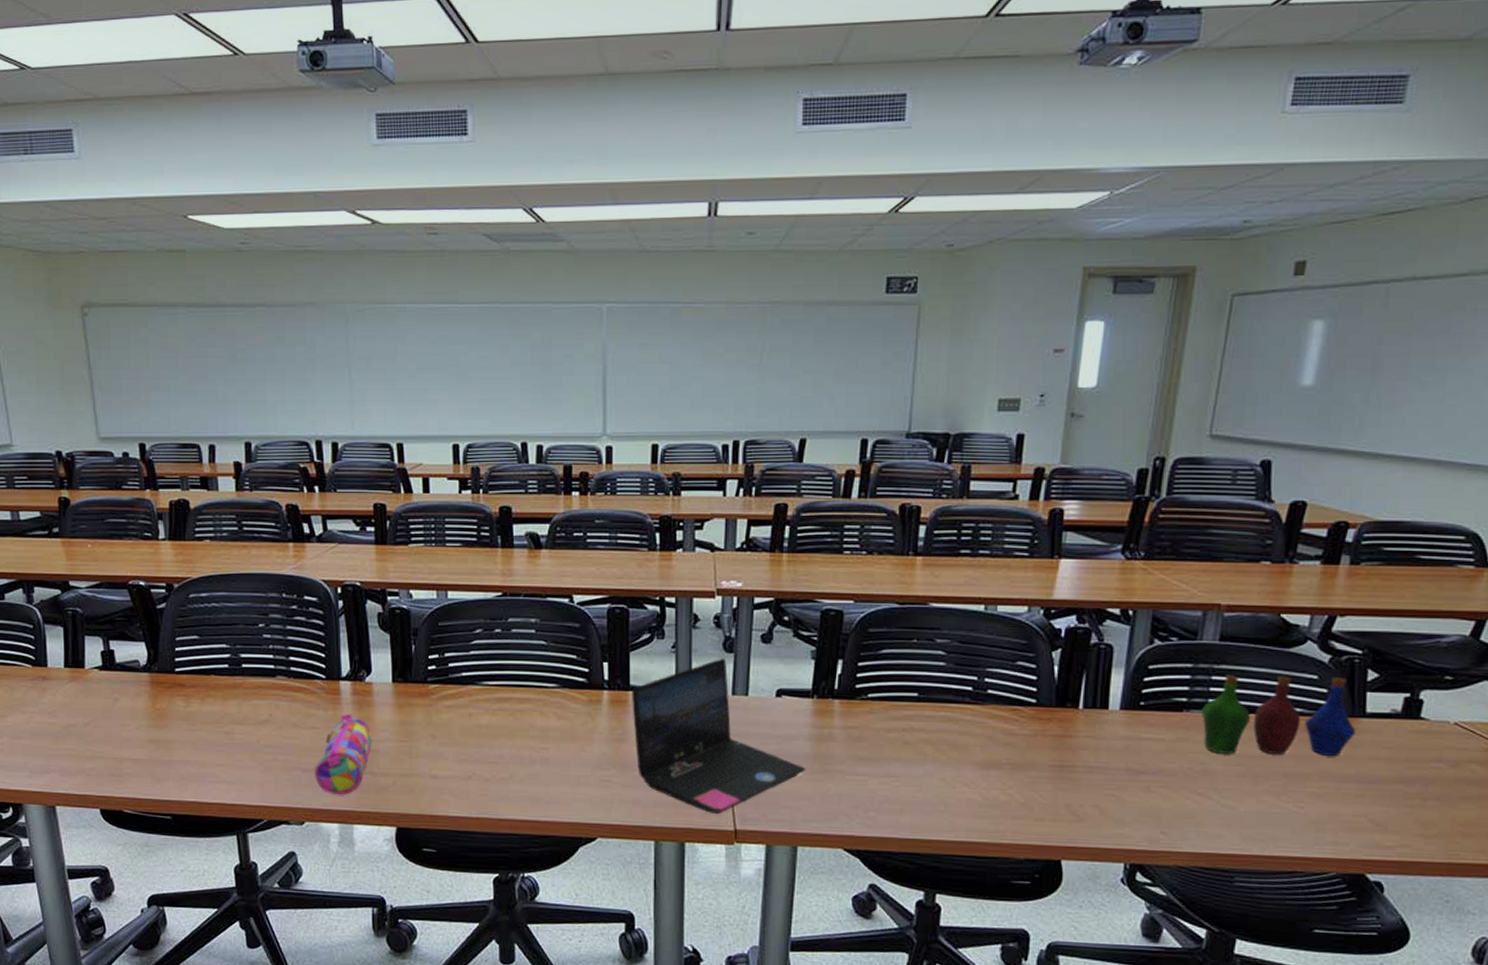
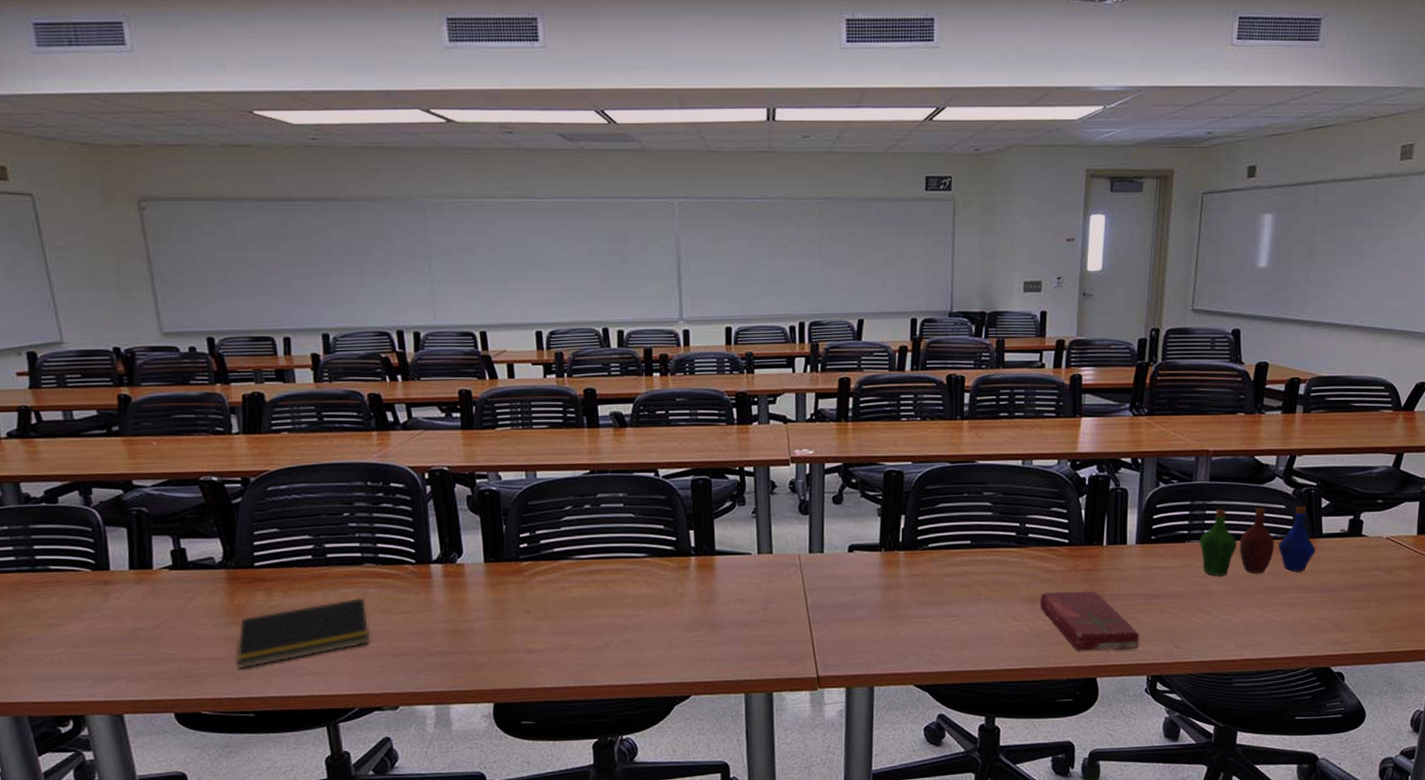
notepad: none [156,709,280,772] -> present [236,597,370,669]
pencil case: present [314,713,372,796] -> none [407,595,466,677]
laptop: present [631,658,806,814] -> none [716,519,878,663]
book: none [996,757,1117,831] -> present [1039,591,1139,651]

